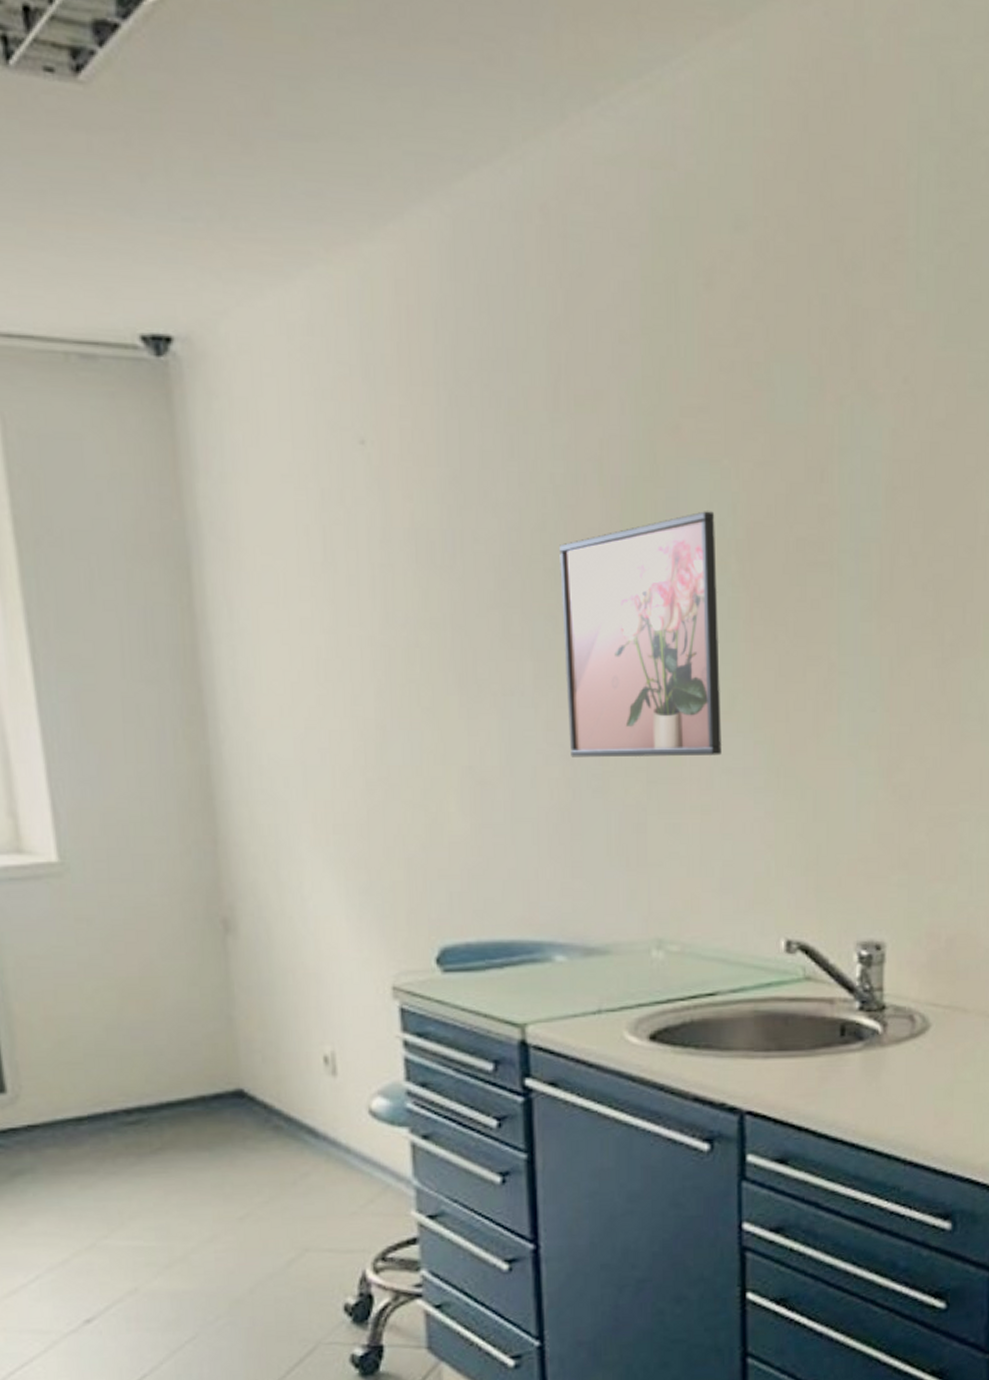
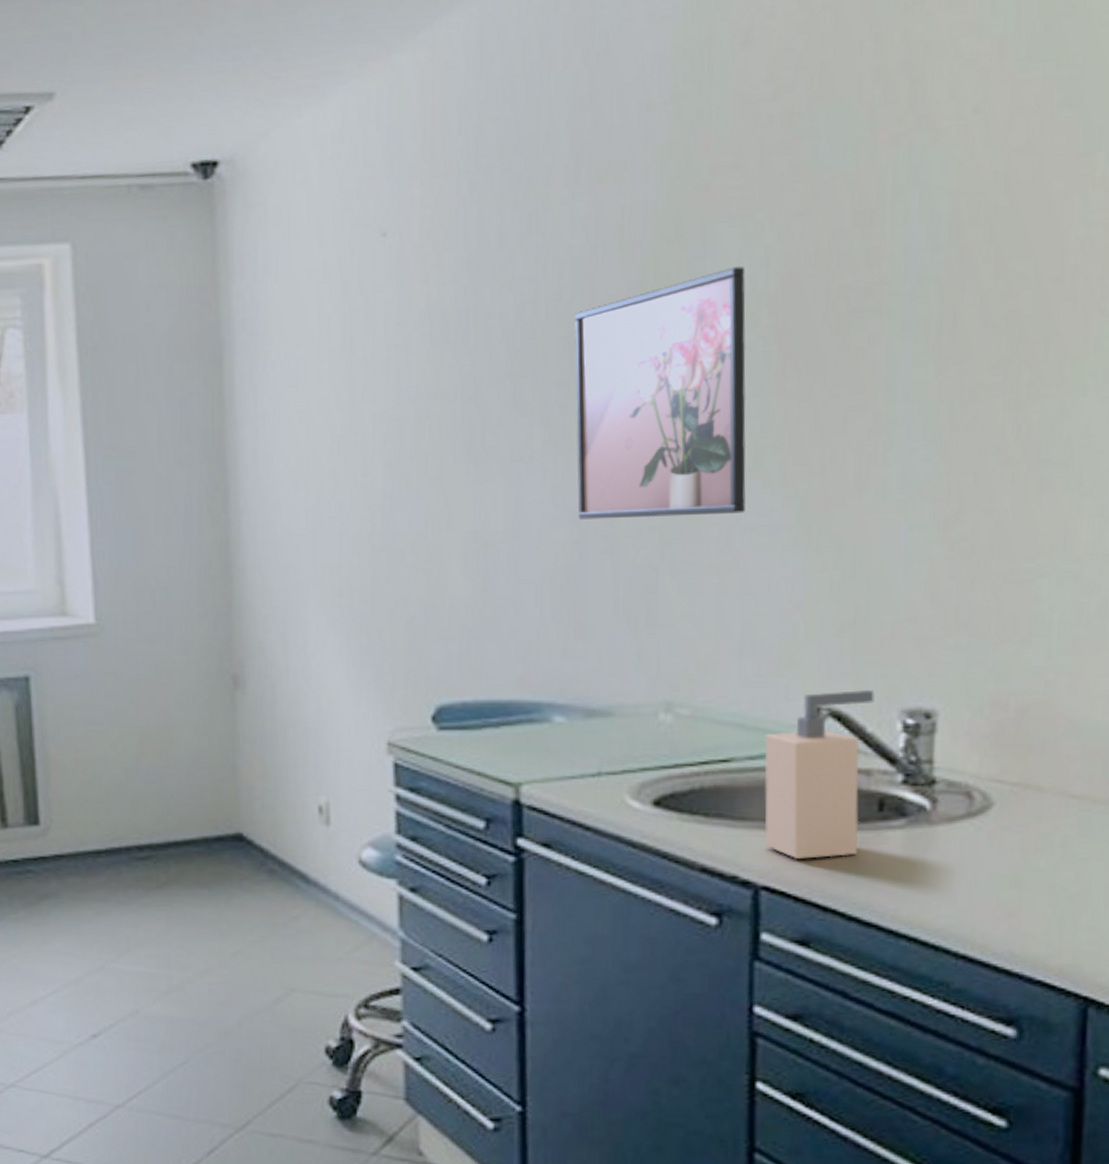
soap dispenser: none [745,924,835,1085] -> present [764,689,875,860]

